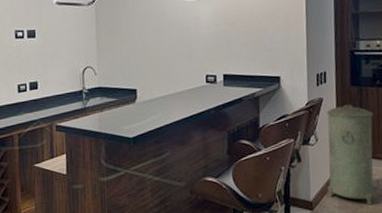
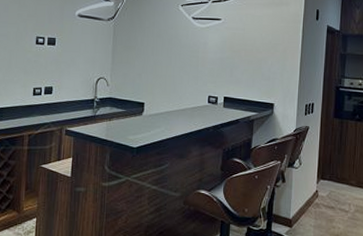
trash can: present [327,104,374,205] -> none [305,134,351,226]

